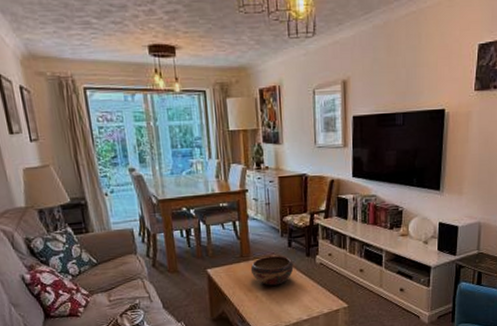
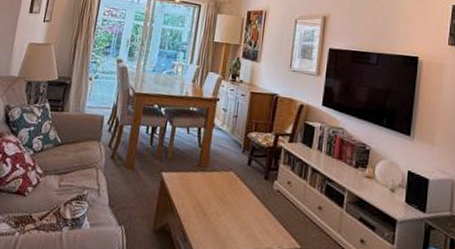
decorative bowl: present [250,255,294,286] -> none [205,170,250,206]

